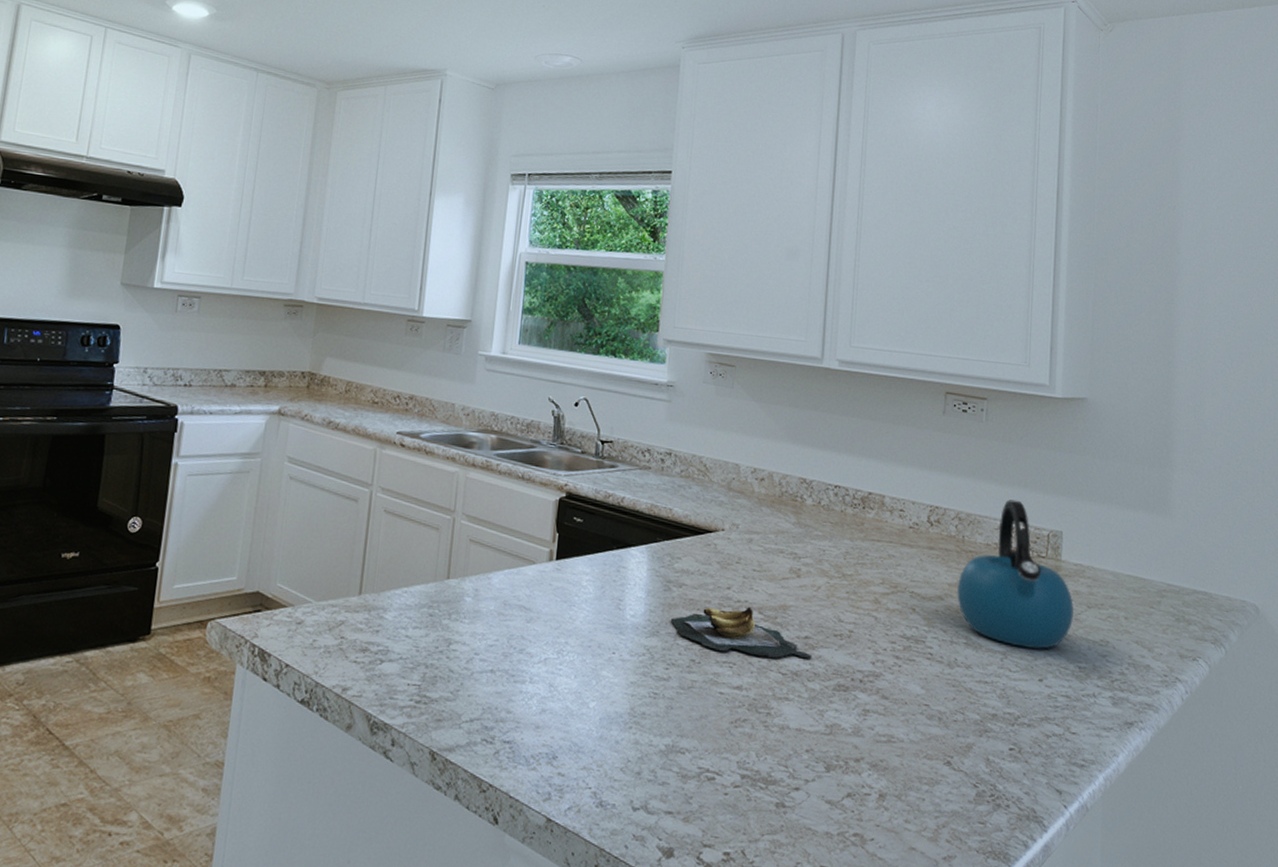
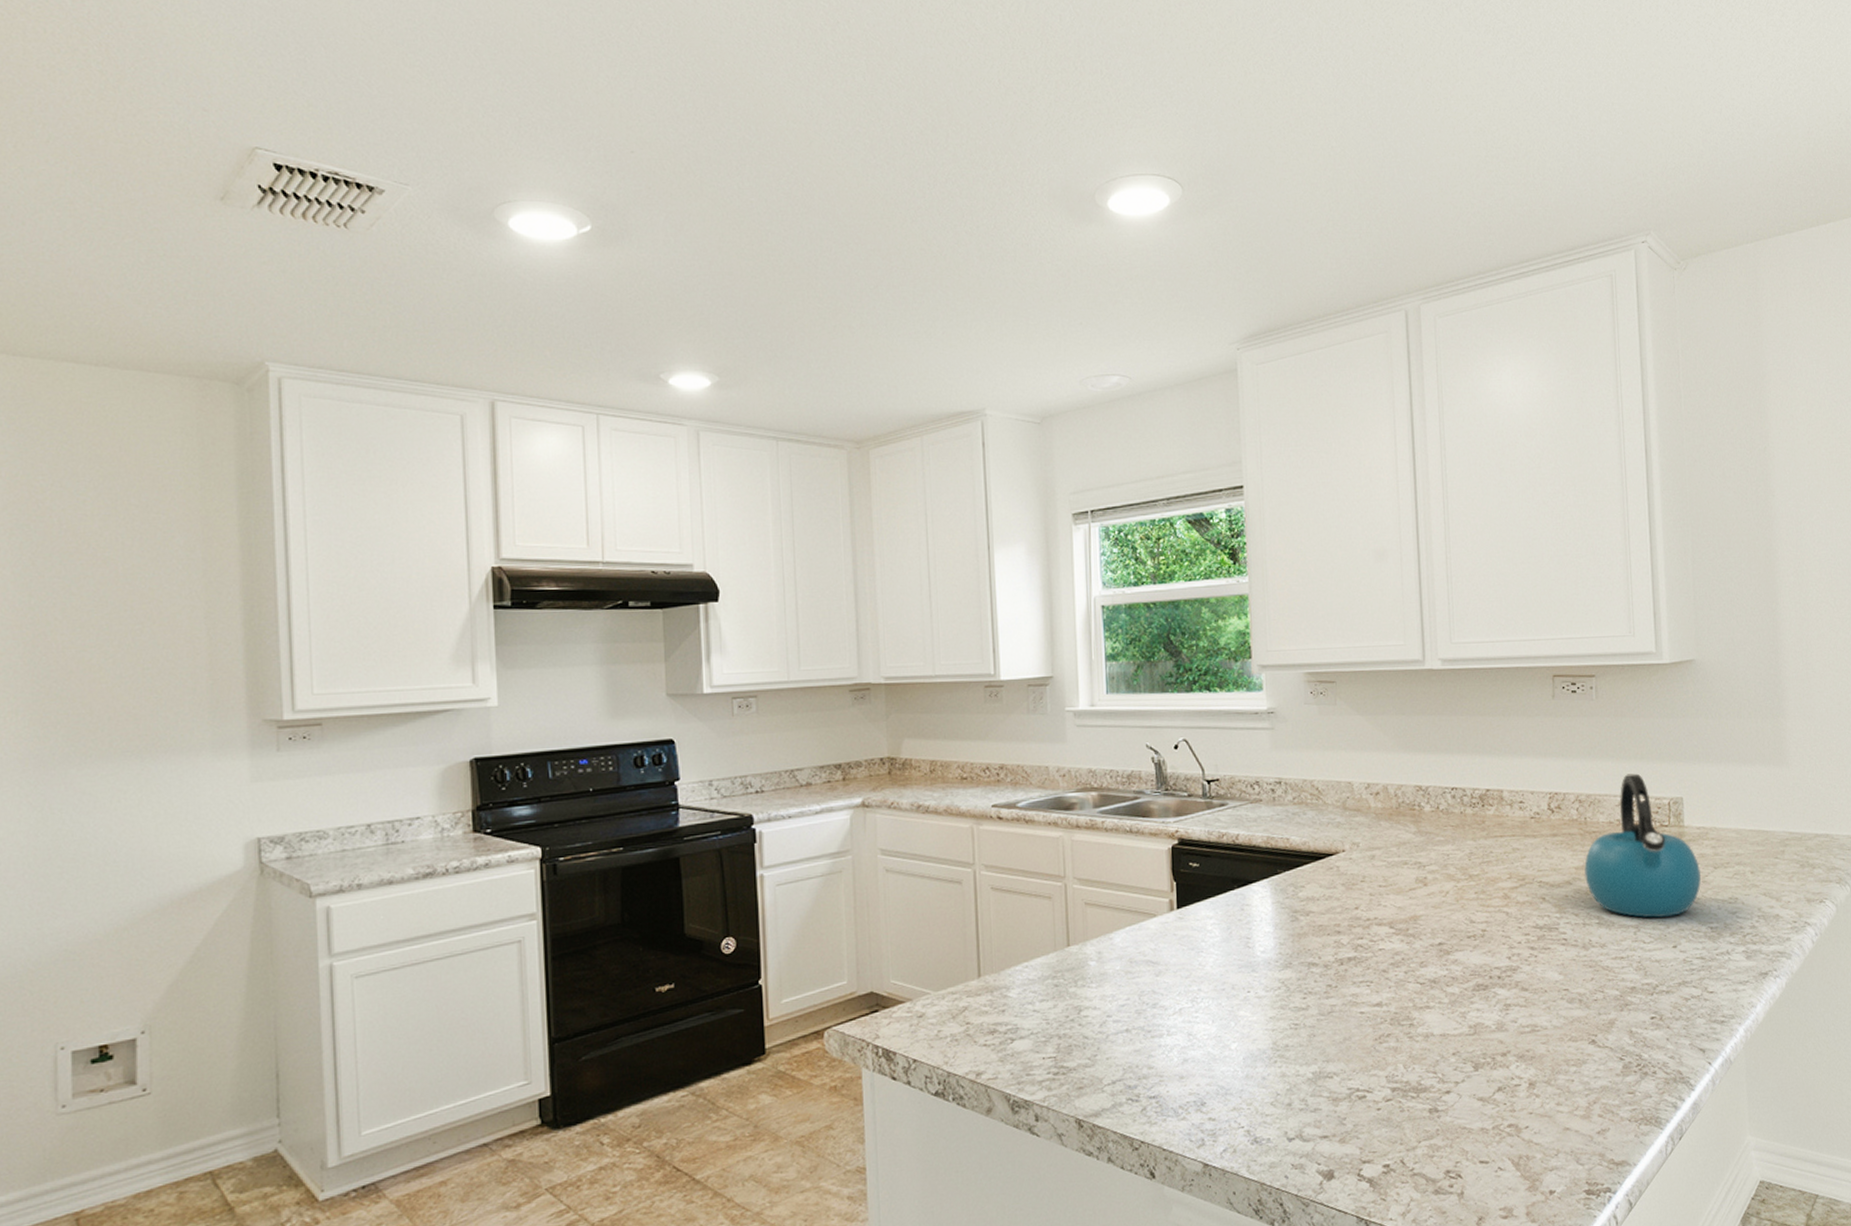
banana bunch: present [671,606,812,659] -> none [1302,923,1448,972]

